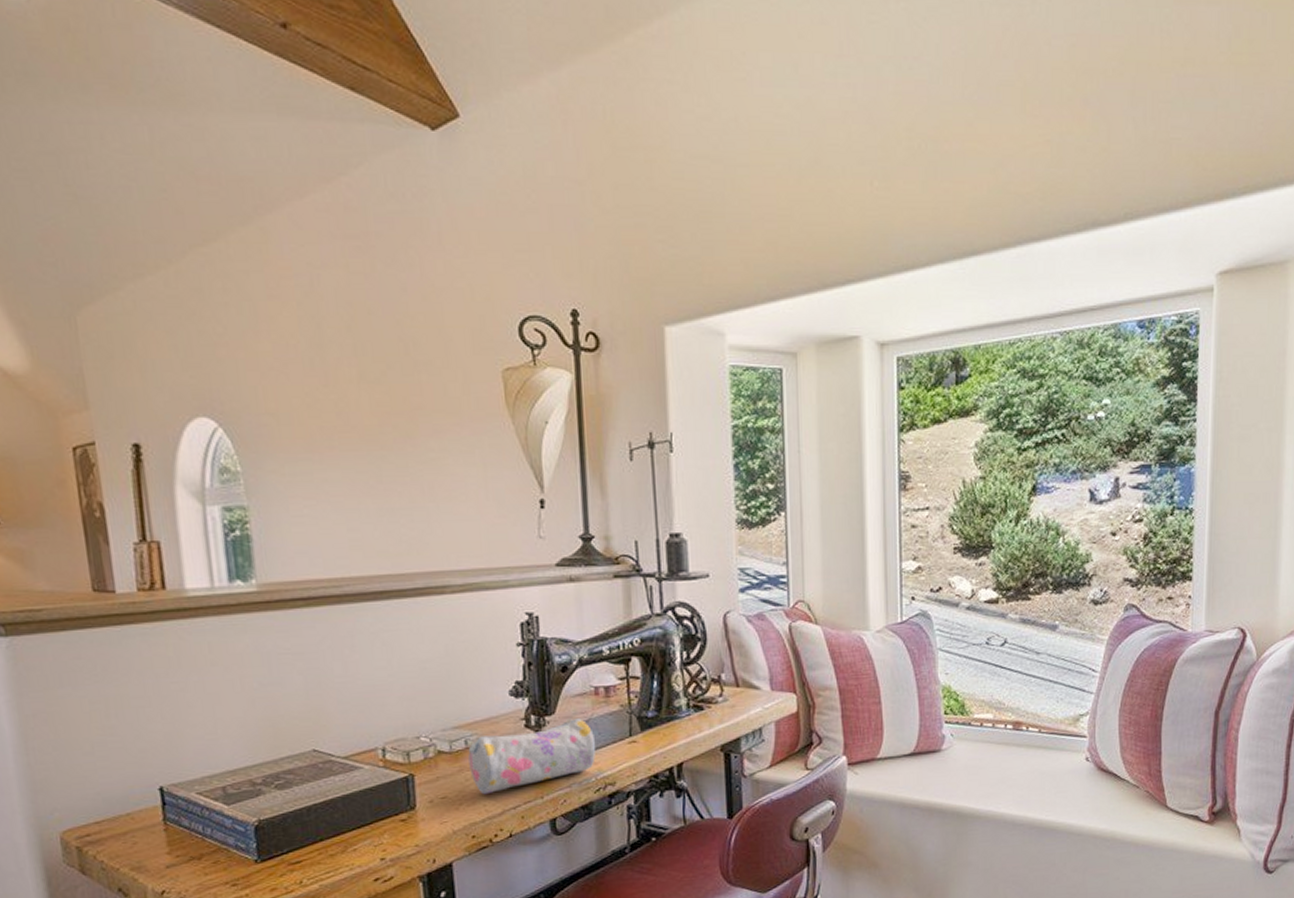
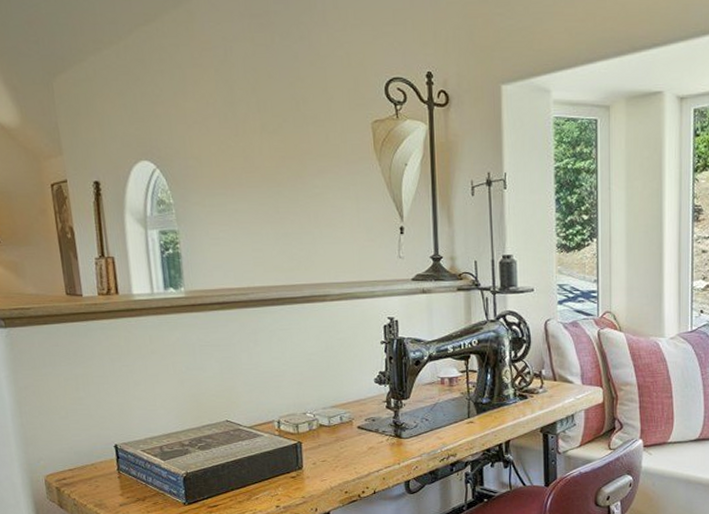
pencil case: present [468,718,596,795] -> none [342,402,442,460]

